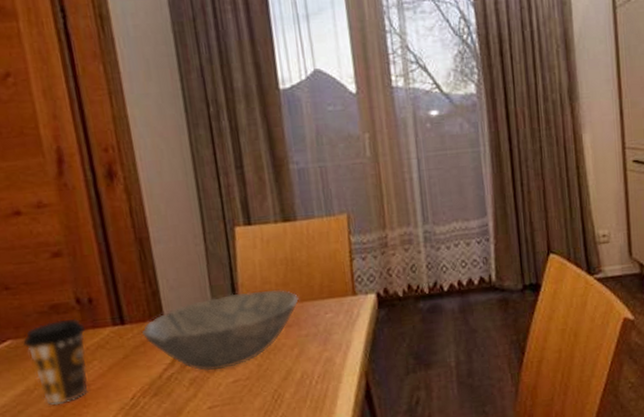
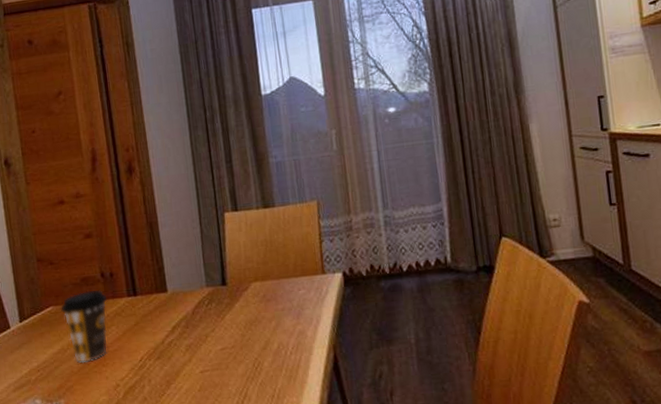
bowl: present [142,289,299,371] -> none [150,267,276,339]

